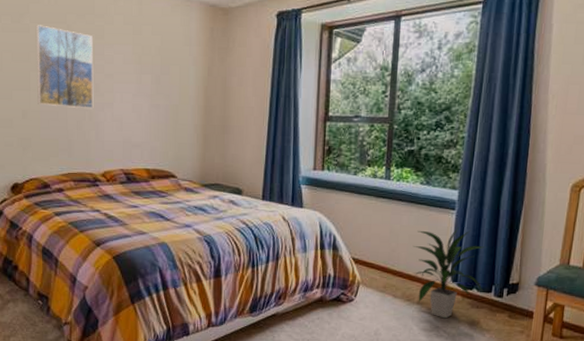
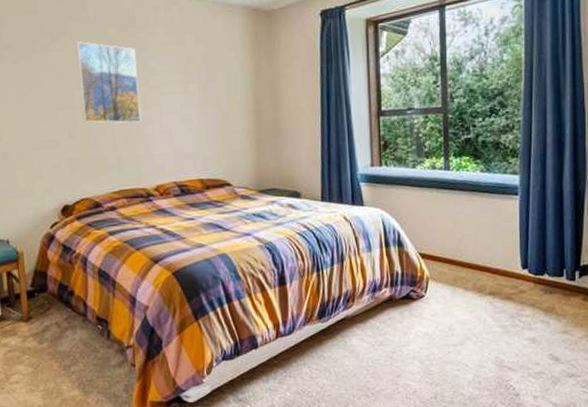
indoor plant: present [412,227,485,319] -> none [479,212,555,308]

